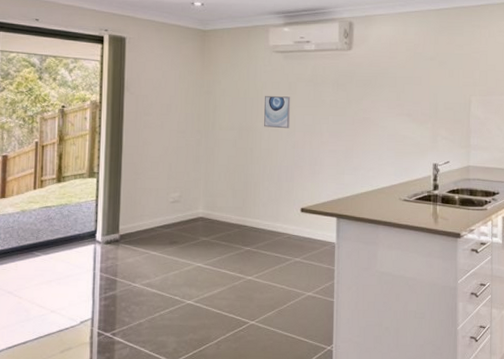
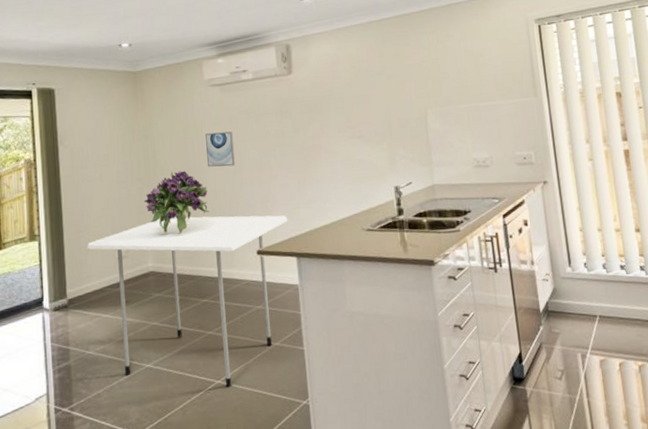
dining table: none [142,169,333,329] -> present [87,215,288,388]
bouquet: none [201,127,261,185] -> present [144,170,209,234]

